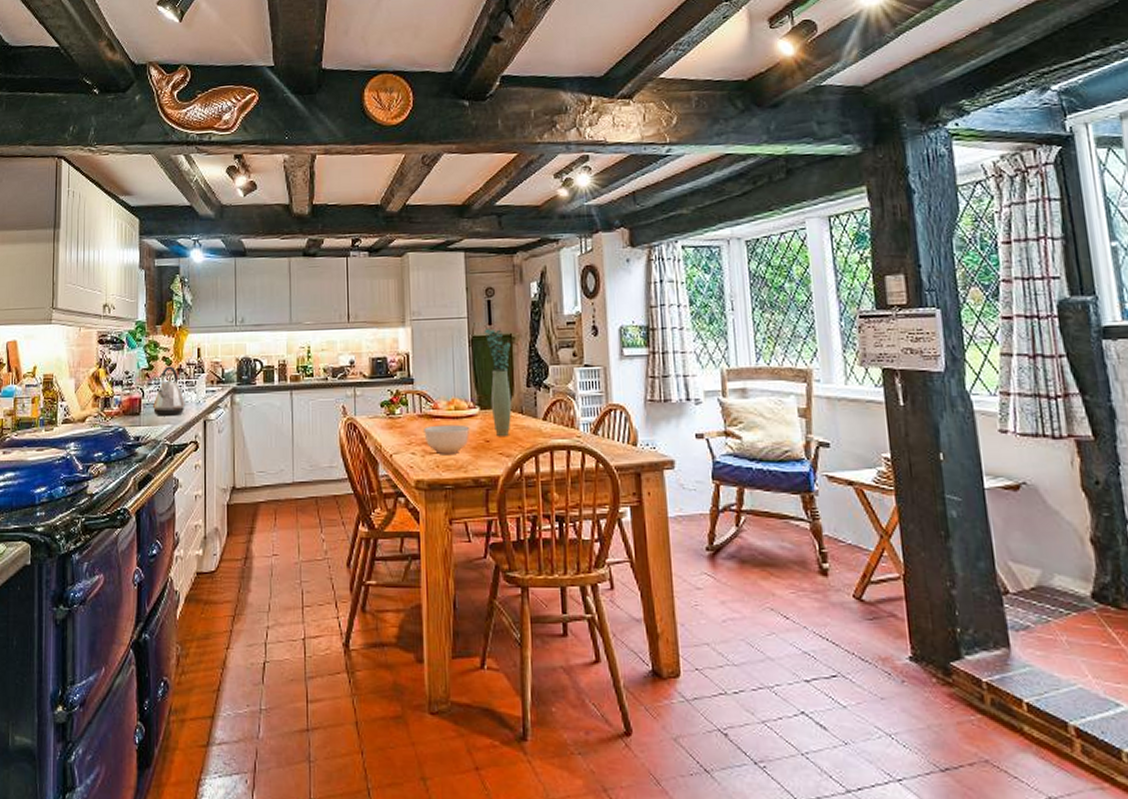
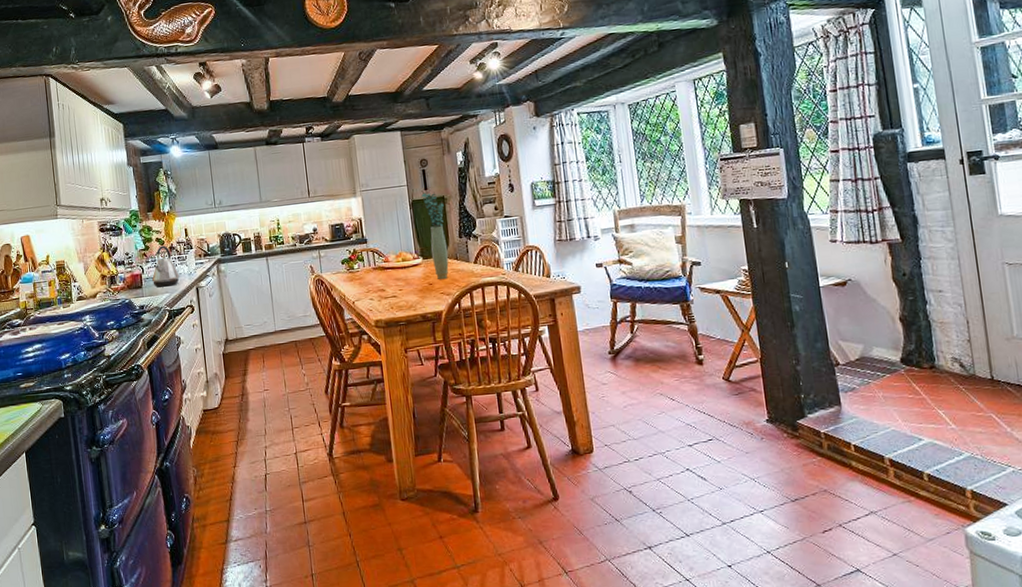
bowl: present [424,424,470,455] -> none [378,273,416,298]

